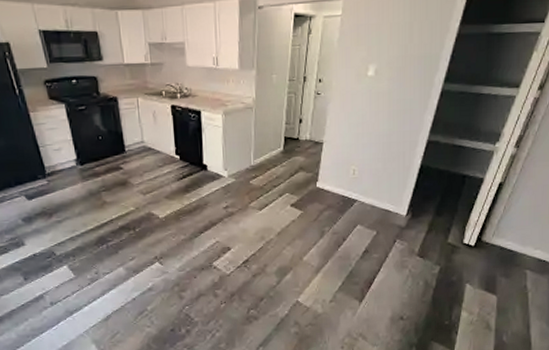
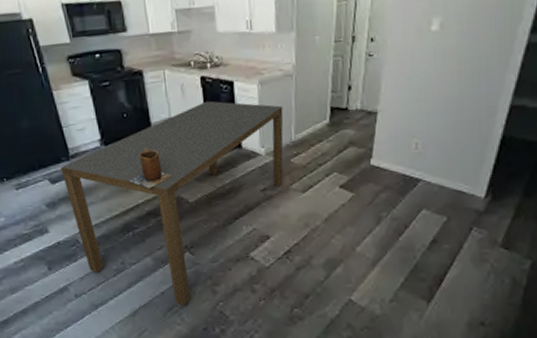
dining table: none [37,127,244,311] -> present [61,100,284,307]
ceramic jug: none [103,167,145,206] -> present [128,147,173,190]

